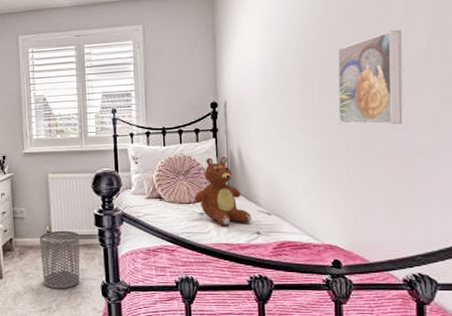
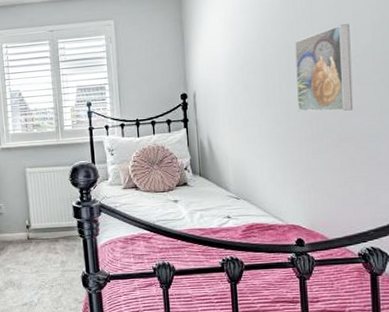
waste bin: present [39,230,80,289] -> none [19,223,61,283]
teddy bear: present [194,157,252,226] -> none [168,146,223,212]

